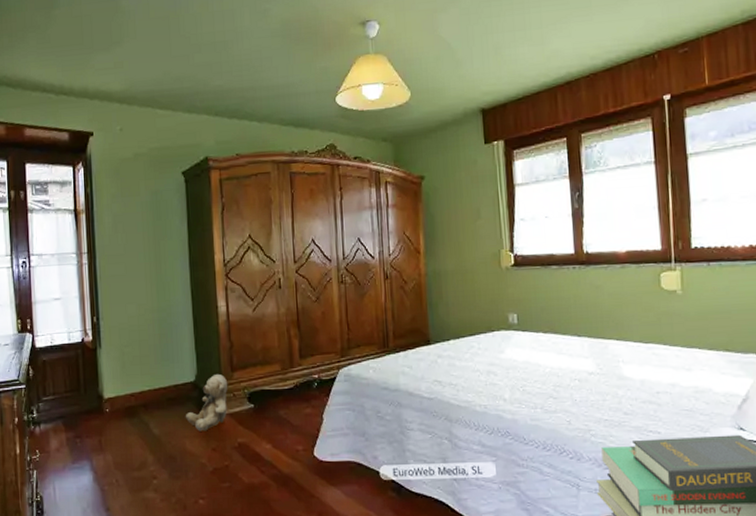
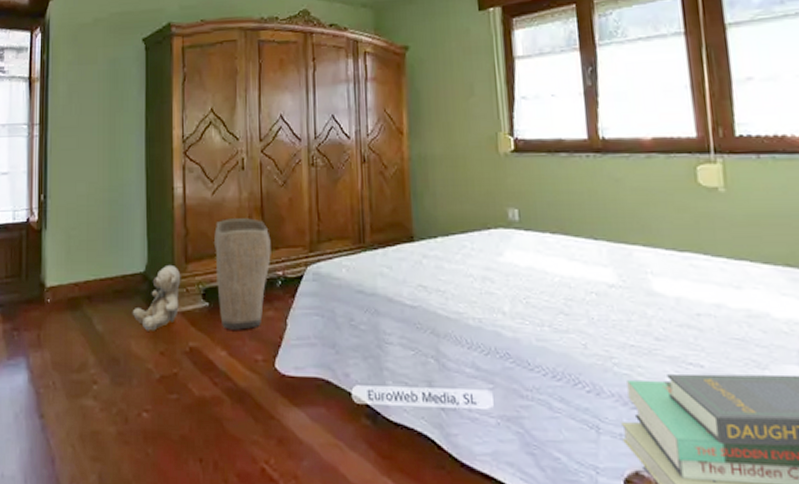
laundry basket: none [256,330,308,426] -> present [214,218,271,330]

